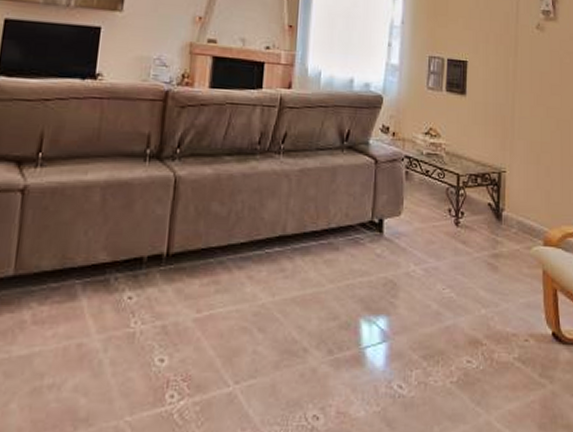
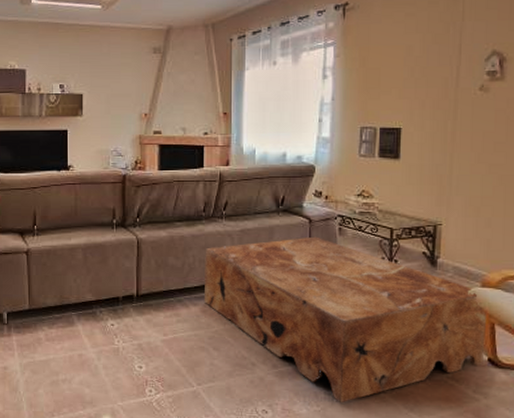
coffee table: none [252,181,550,400] -> present [205,236,488,403]

